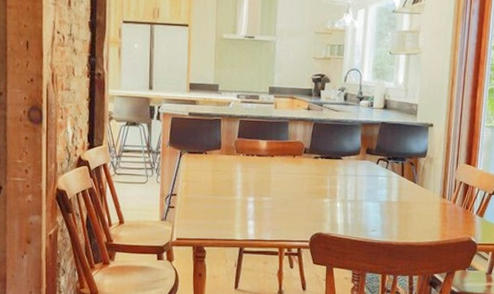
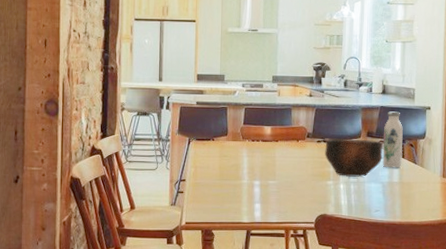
bowl: none [321,154,383,195] -> present [324,138,384,177]
water bottle: none [381,128,404,187] -> present [382,111,403,168]

